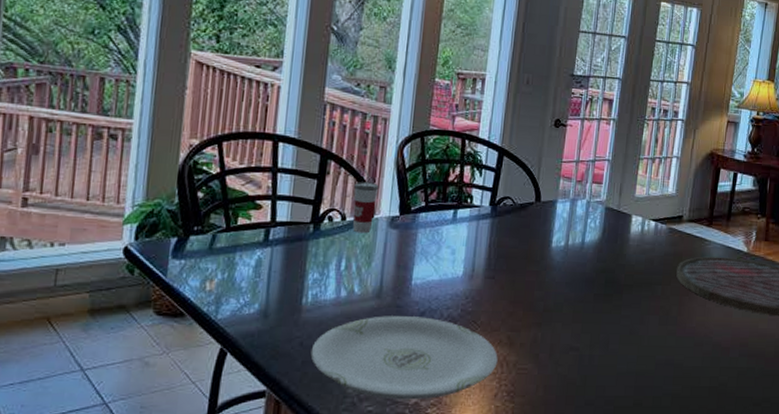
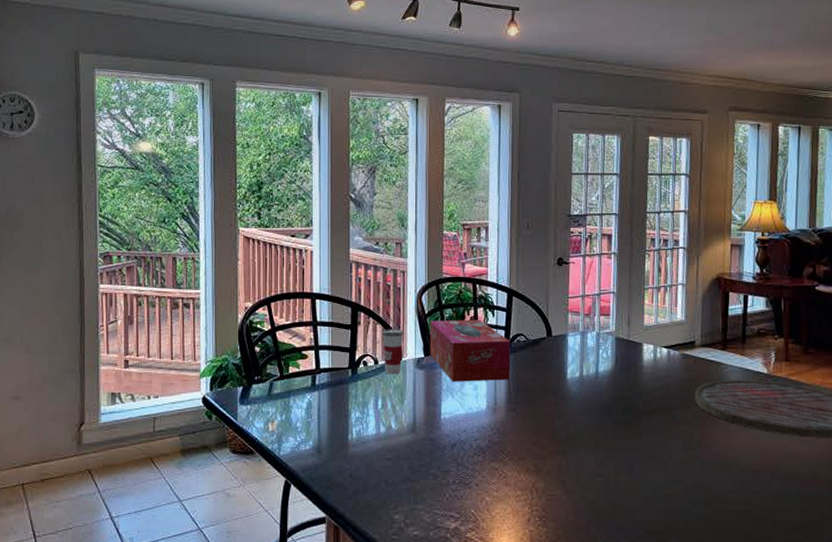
plate: present [310,316,498,400] -> none [360,448,527,525]
tissue box: none [405,176,496,246] -> present [429,319,511,382]

